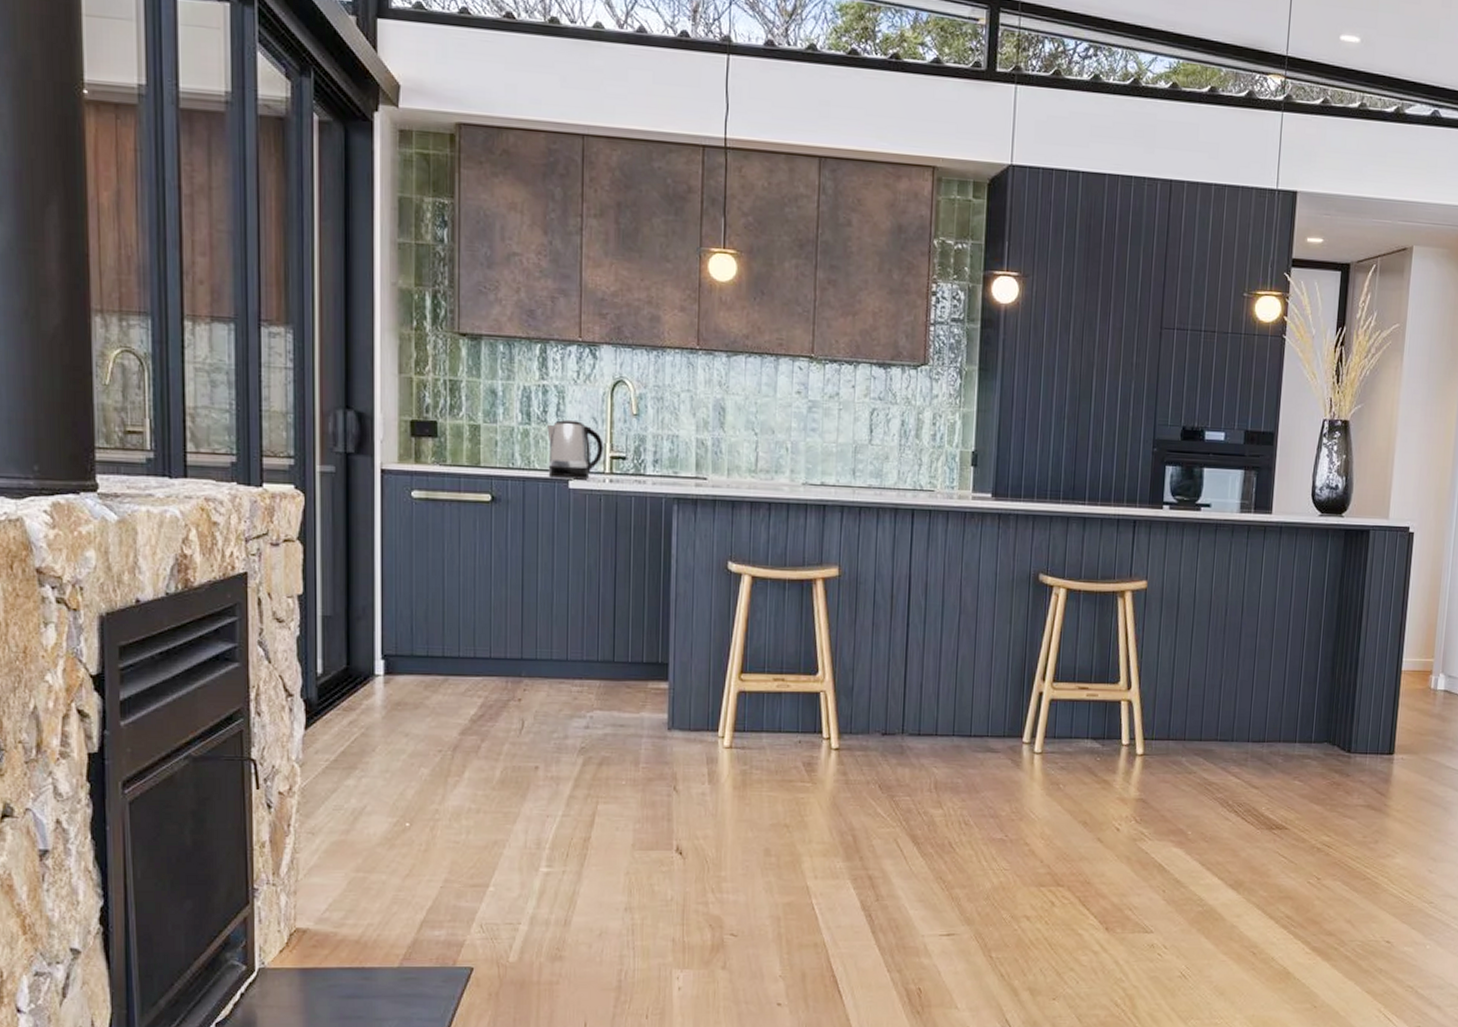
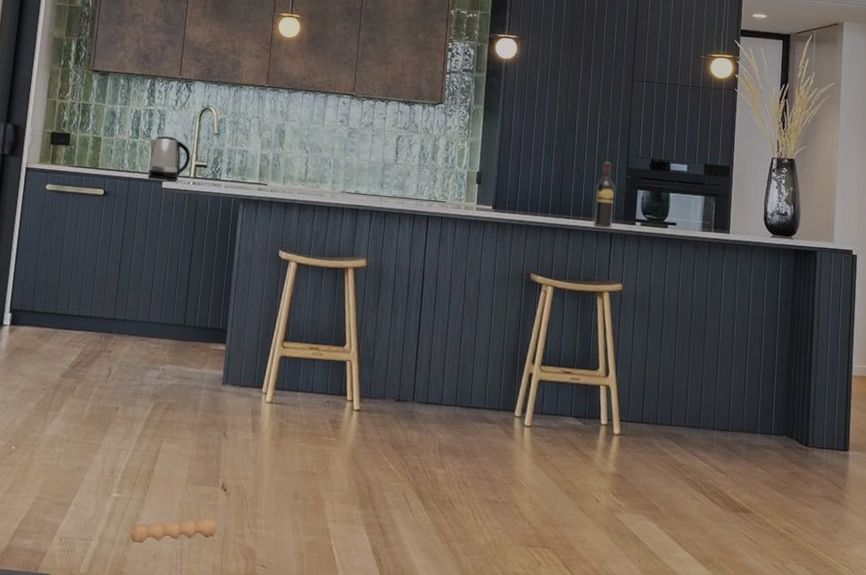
dog toy: none [567,885,674,922] -> present [130,516,217,543]
wine bottle: none [1113,432,1140,514] -> present [593,161,615,228]

